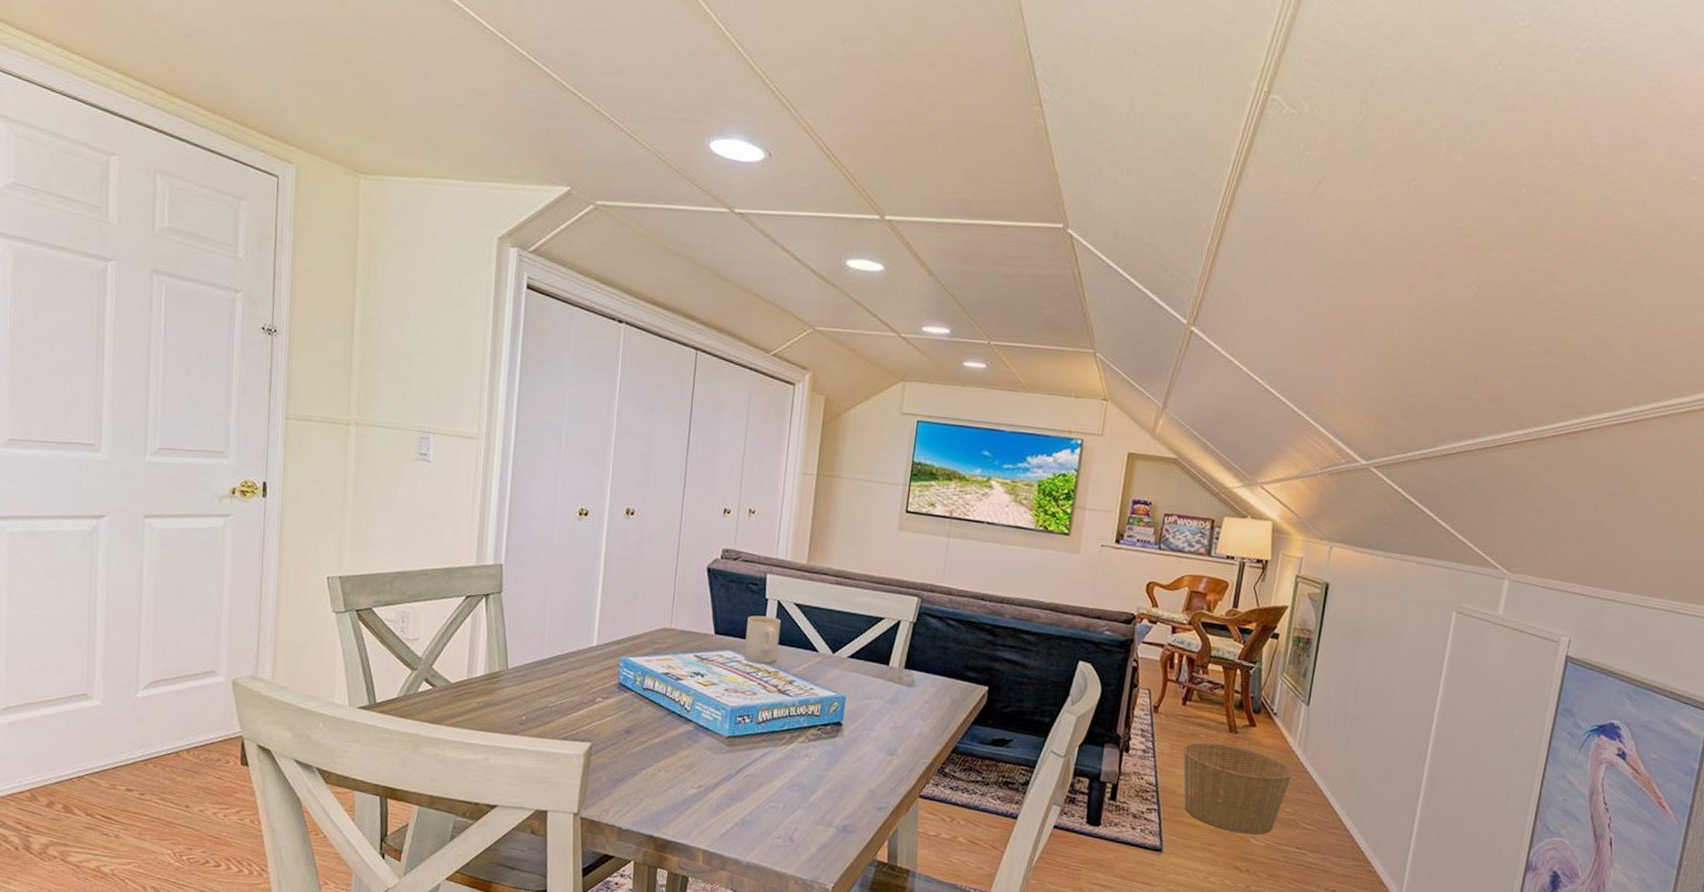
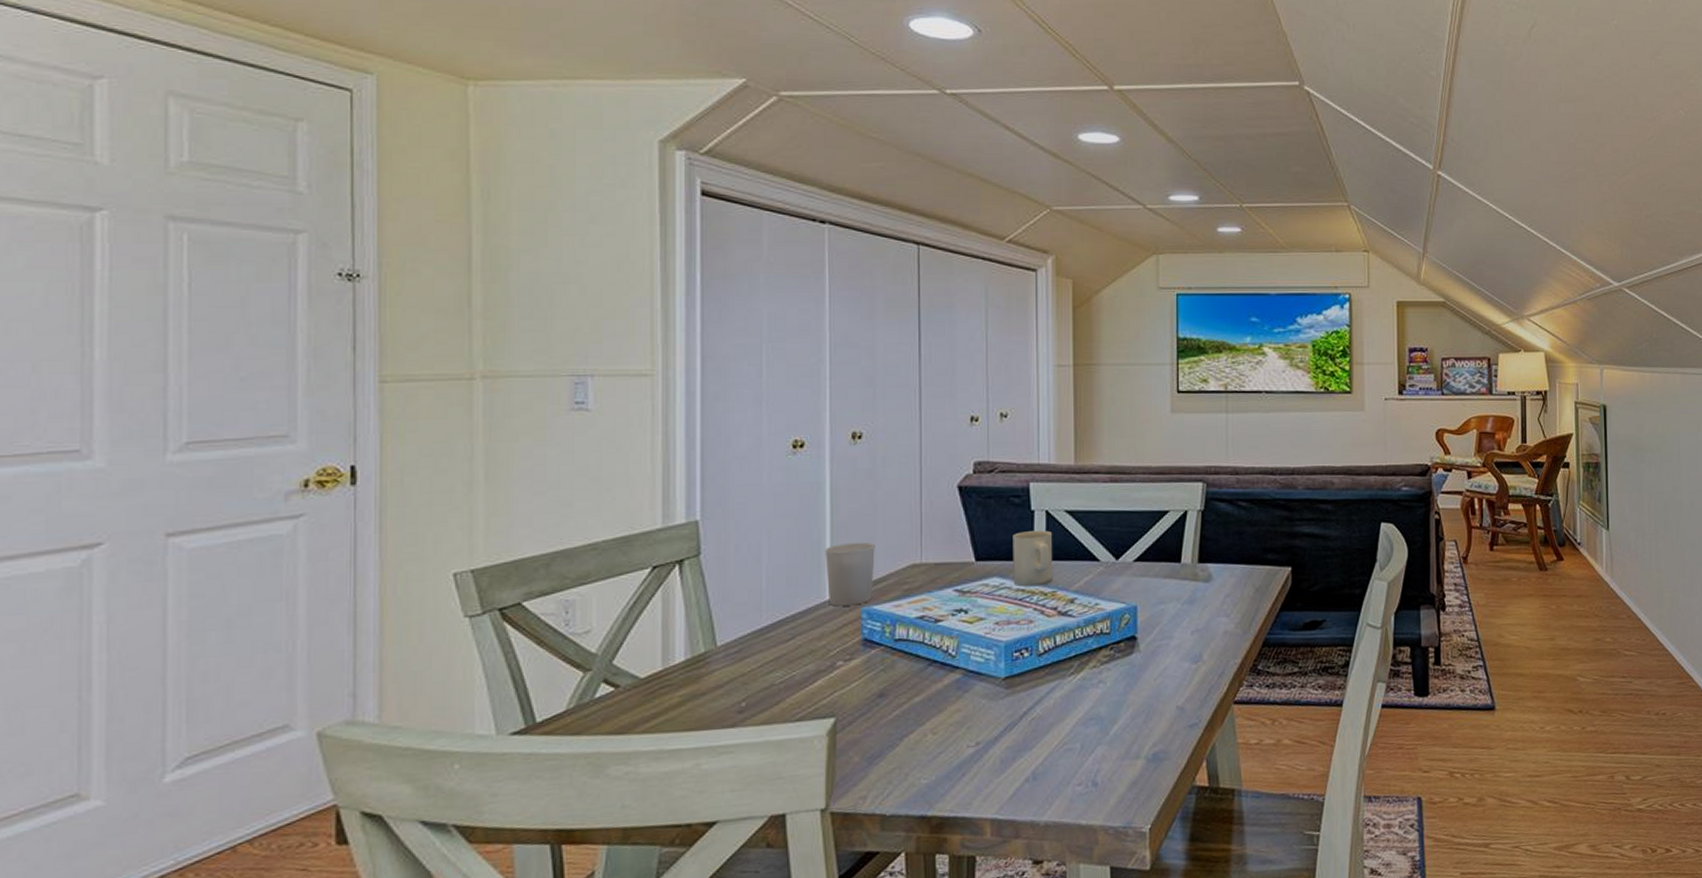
candle holder: none [595,601,636,655] -> present [825,542,875,607]
basket: present [1183,742,1294,835] -> none [1498,584,1606,674]

